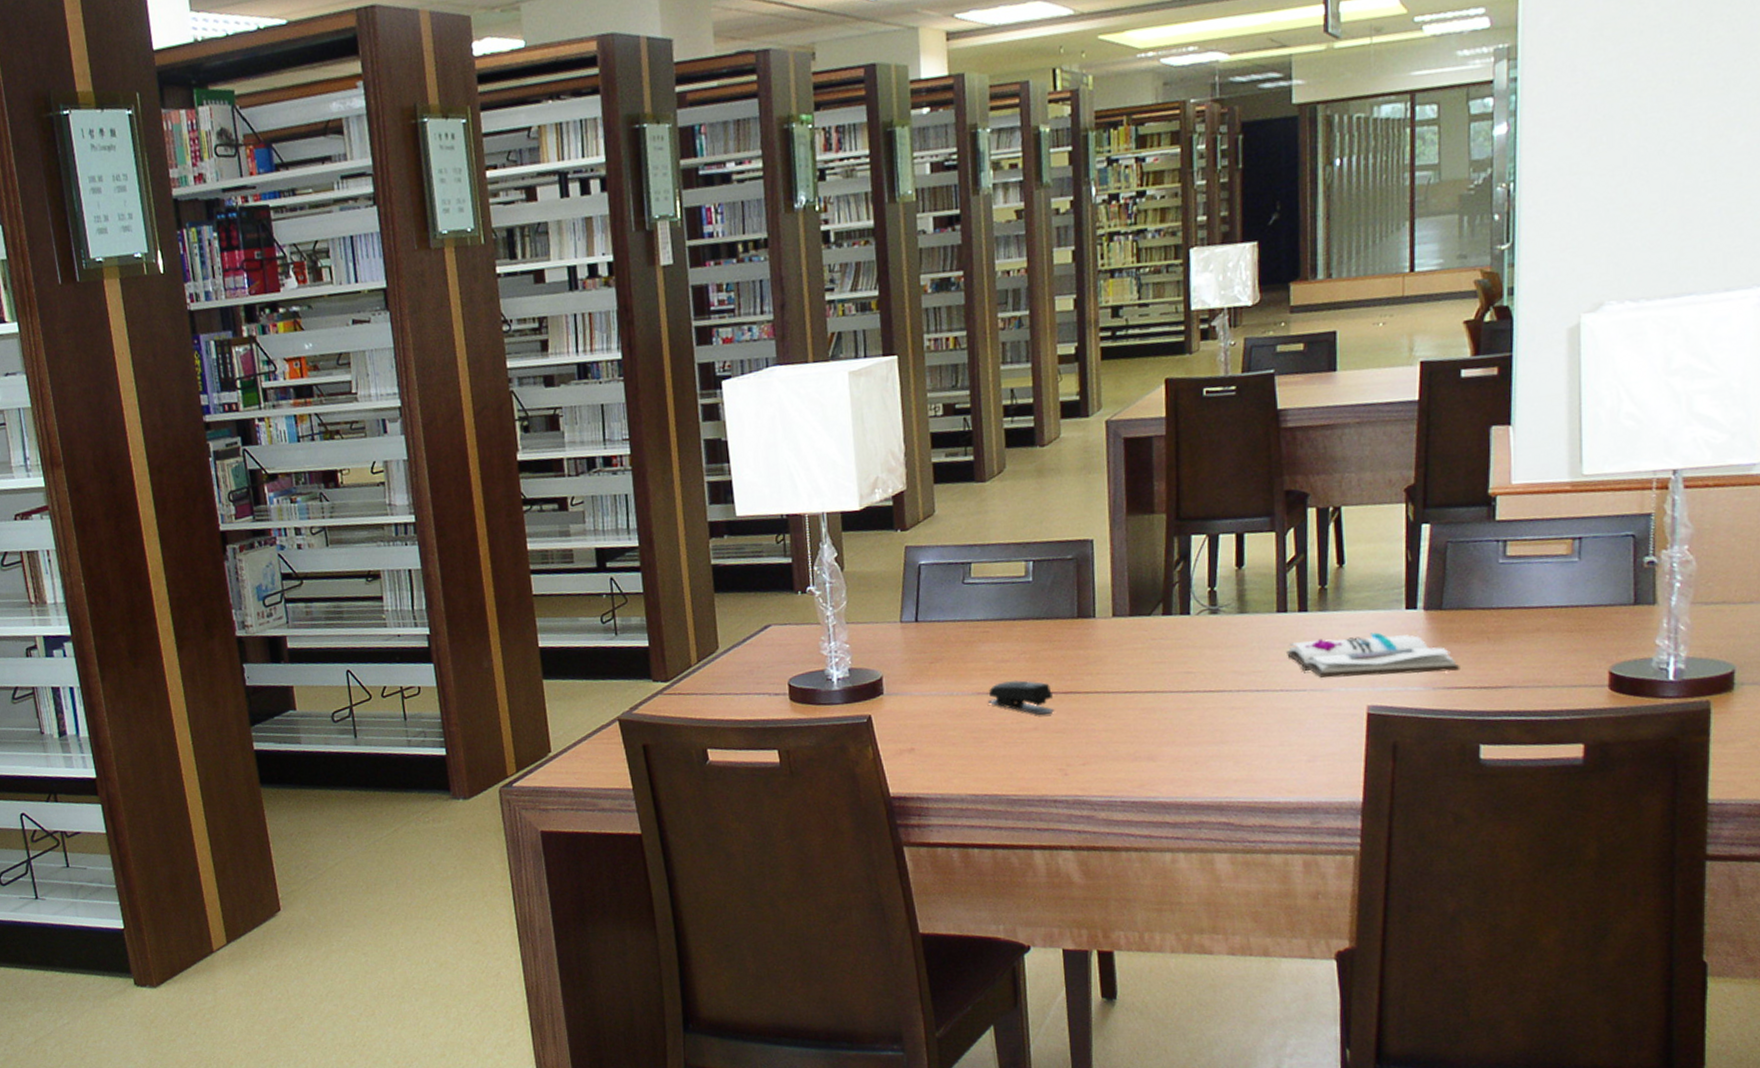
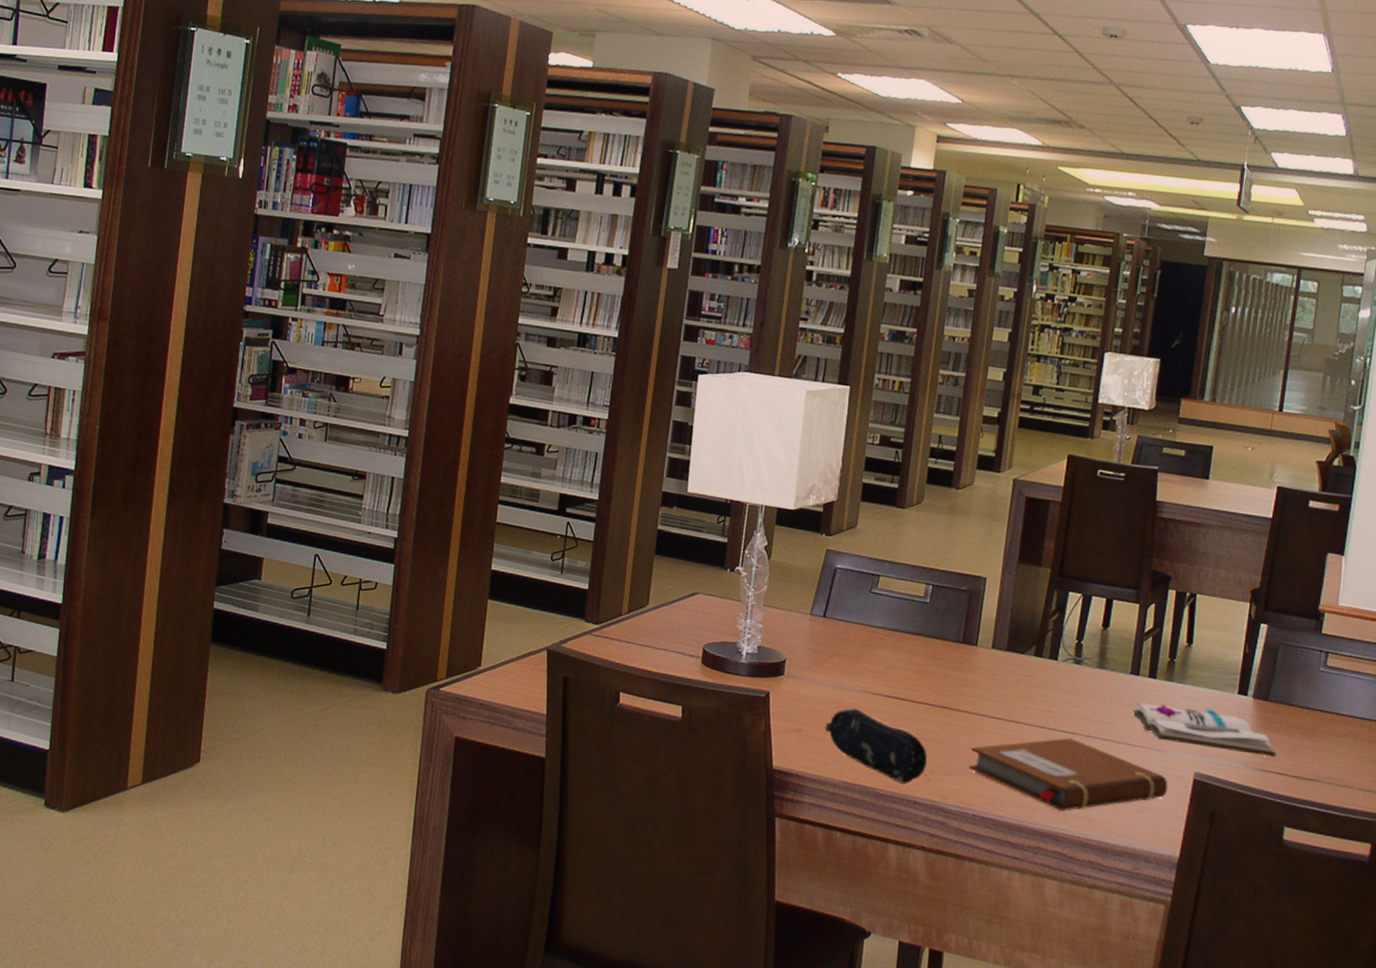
pencil case: none [939,714,1061,784] -> present [825,709,928,784]
stapler: present [987,679,1055,716] -> none [872,685,930,724]
notebook: none [1107,696,1339,777] -> present [969,737,1168,811]

